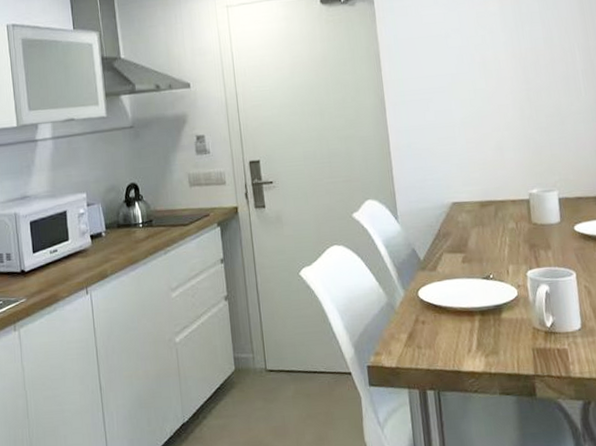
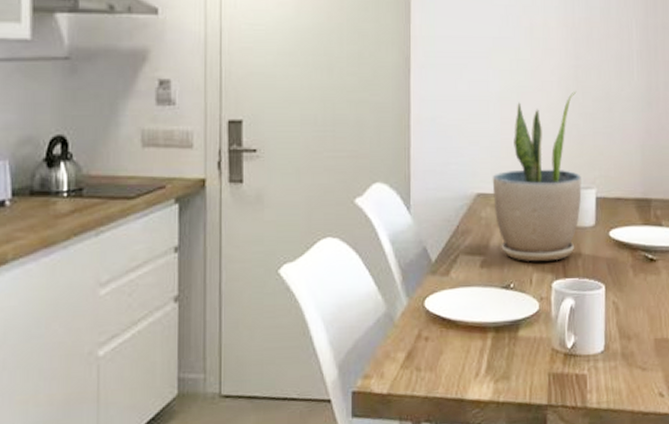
potted plant: none [464,110,545,256] -> present [492,91,582,262]

